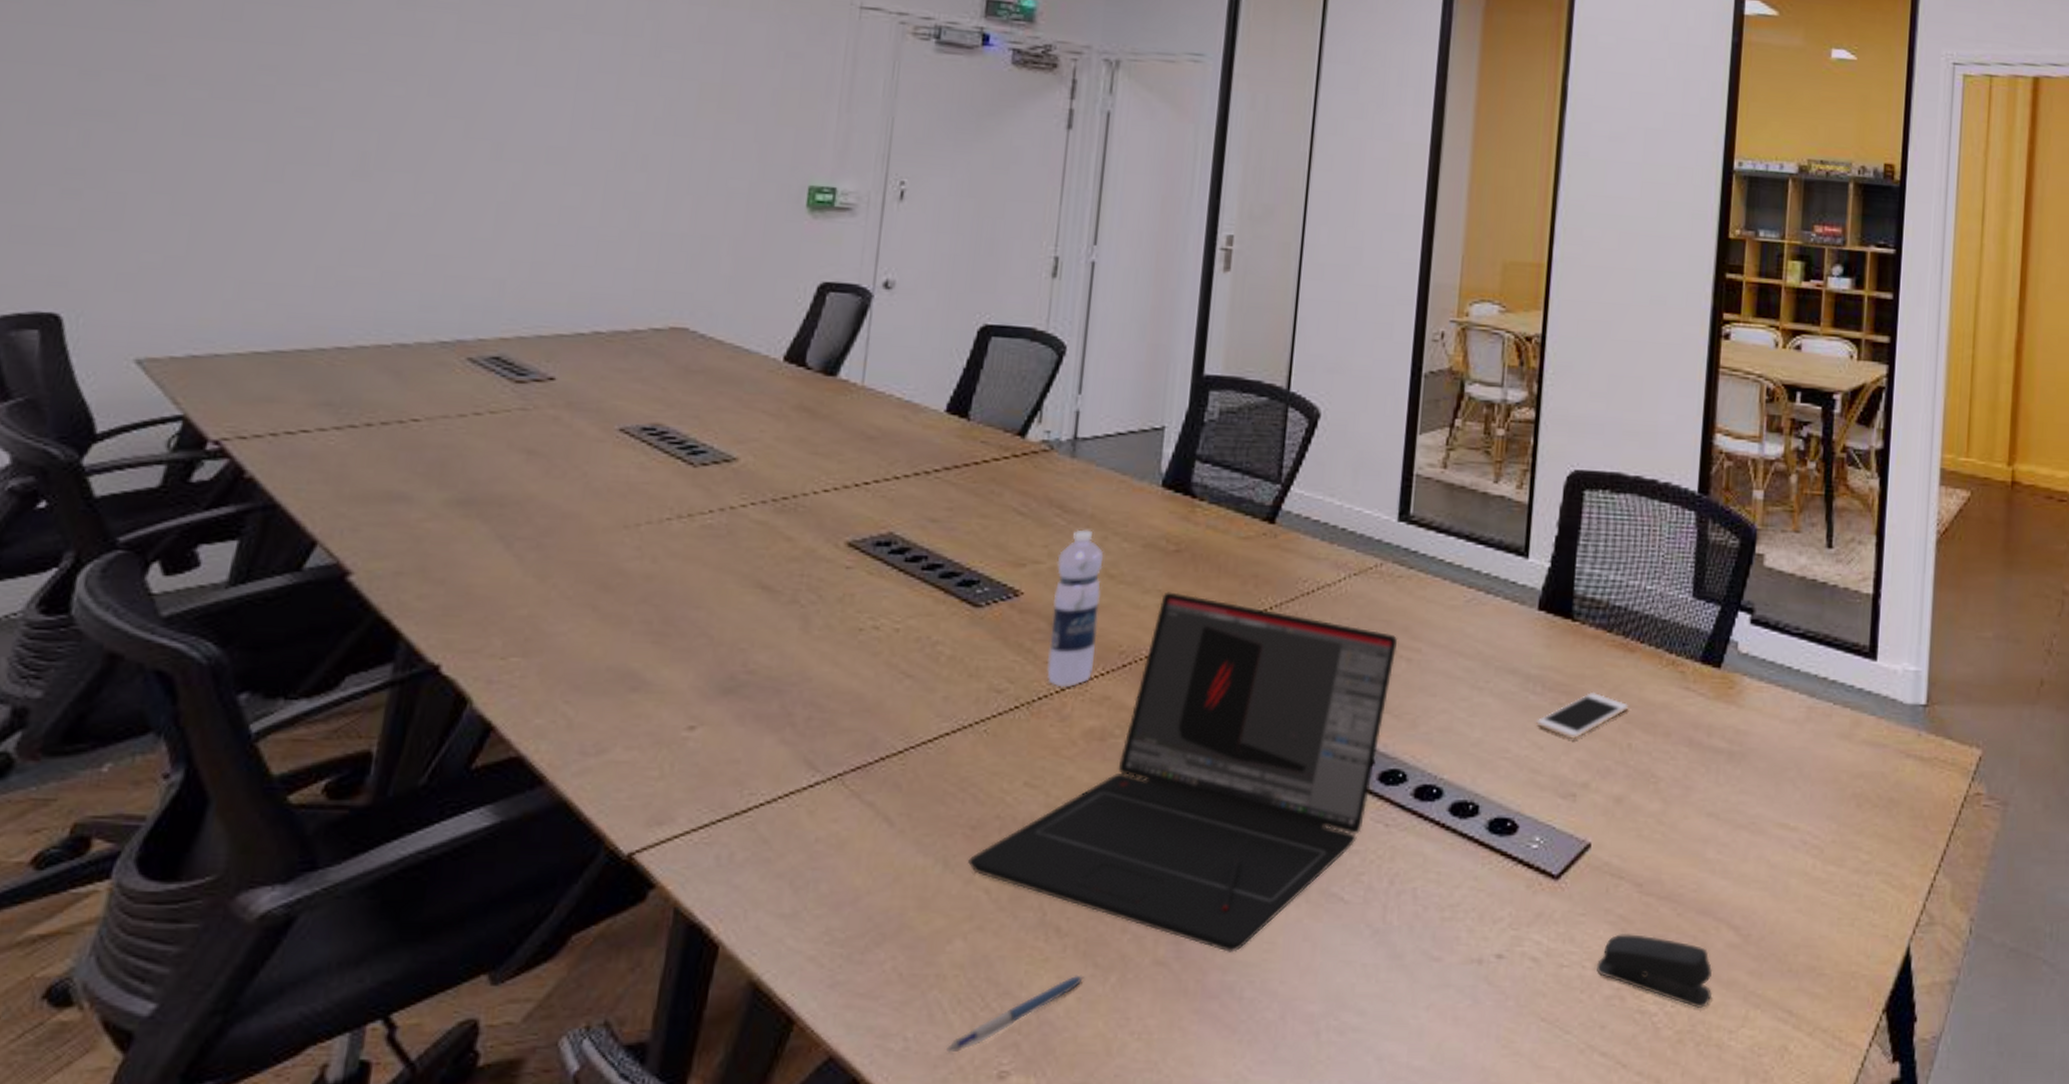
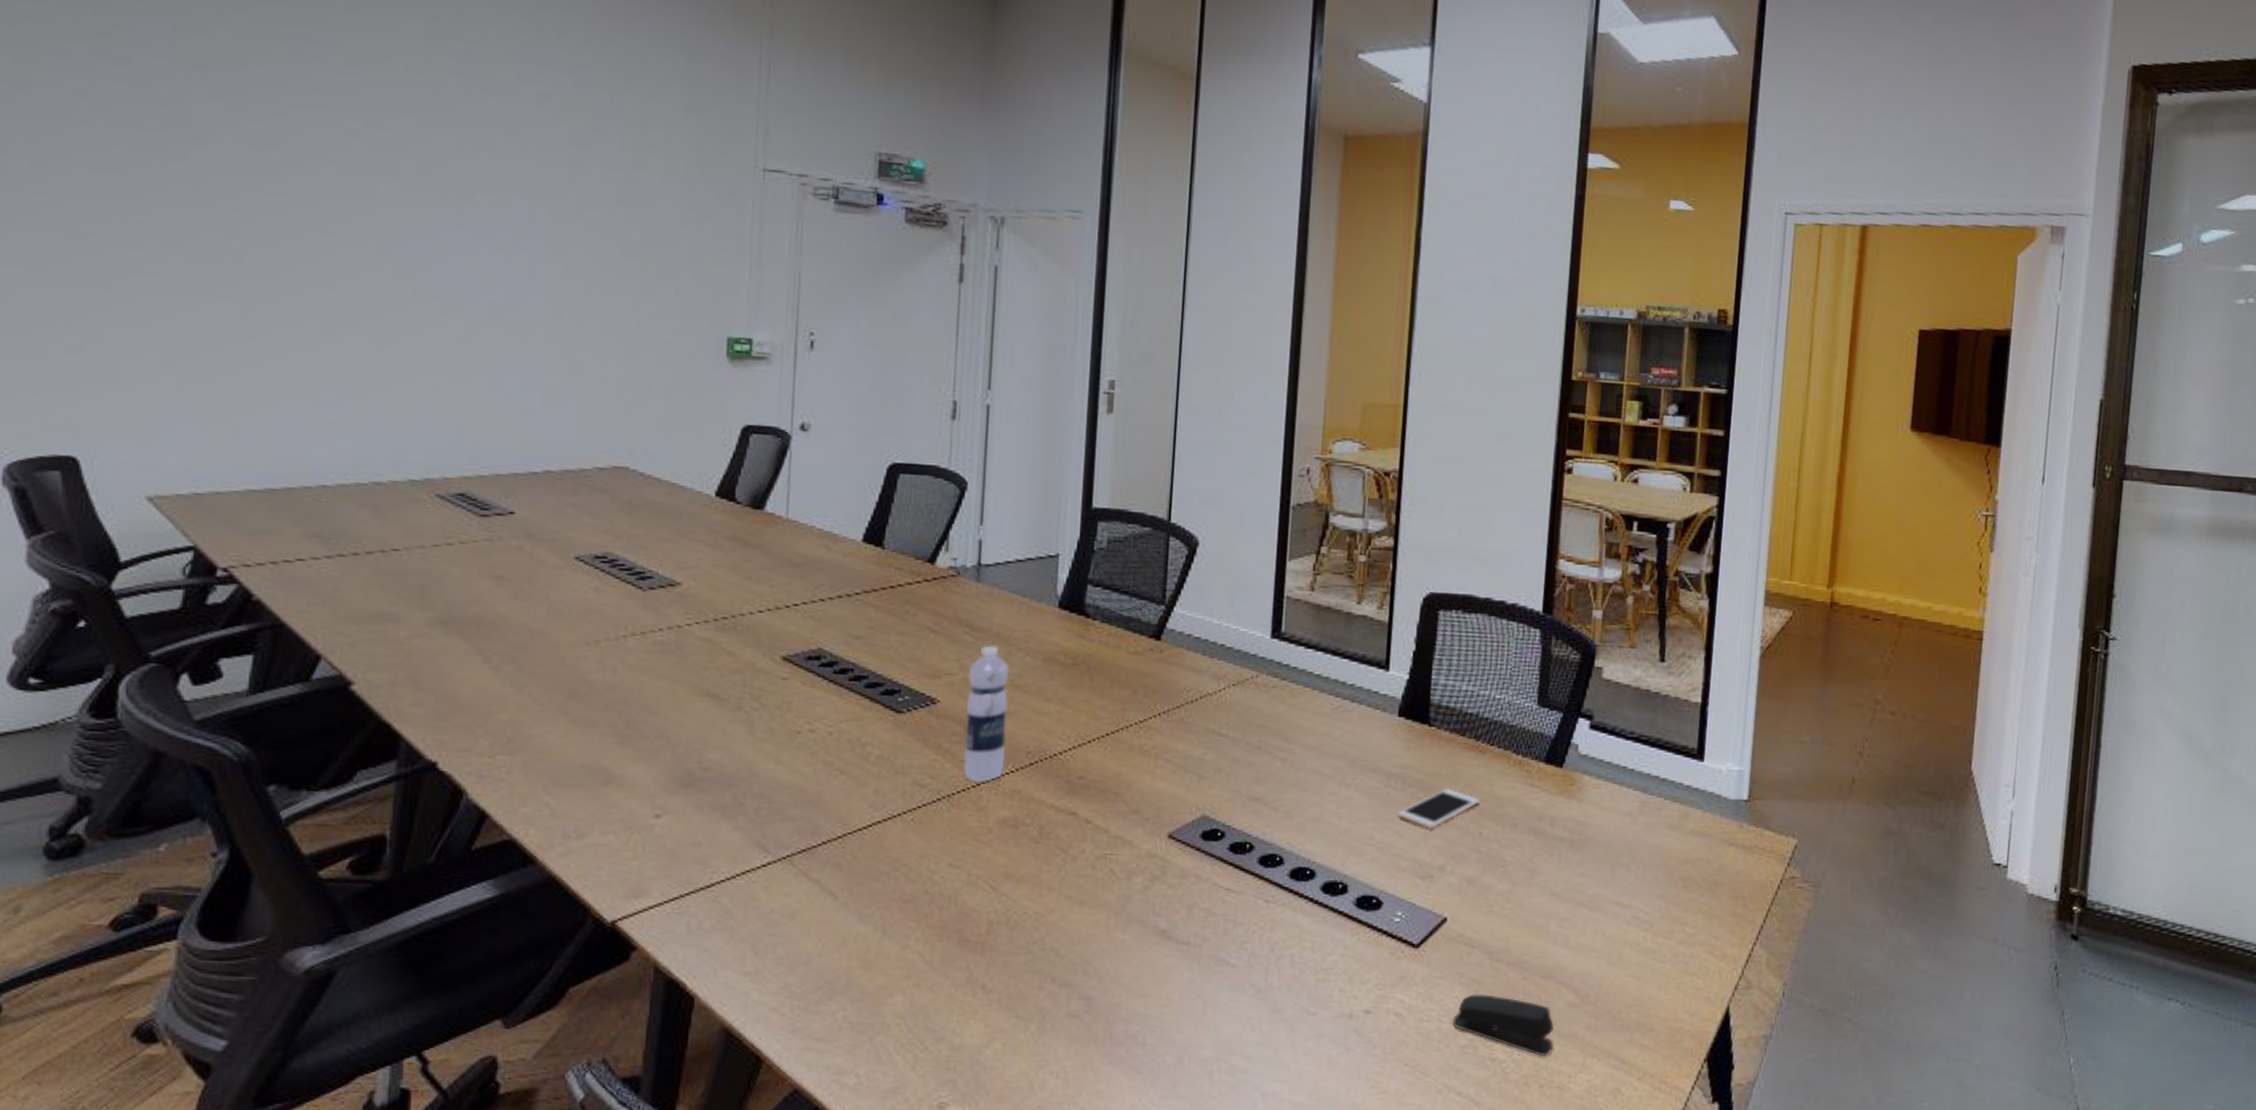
pen: present [947,975,1084,1053] -> none [893,1024,1008,1087]
laptop: present [968,591,1398,953] -> none [903,700,1273,1007]

